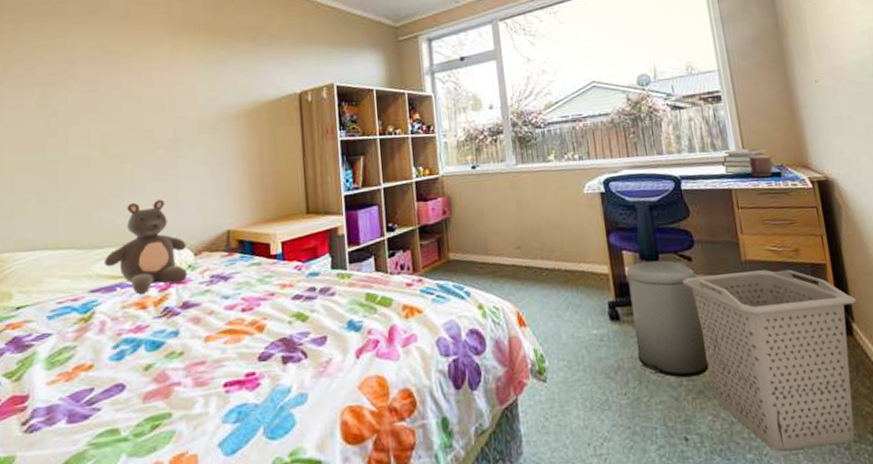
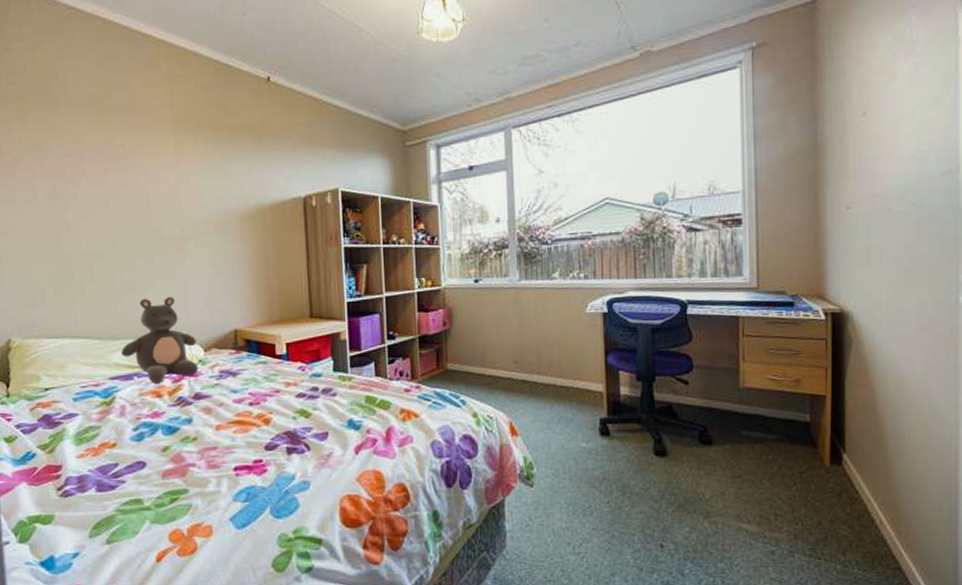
pedal bin: present [627,260,709,378] -> none [622,382,692,492]
laundry basket: present [682,269,857,451] -> none [677,398,852,563]
books: present [722,148,767,174] -> none [734,276,782,302]
mug: present [748,155,773,177] -> none [761,283,787,306]

